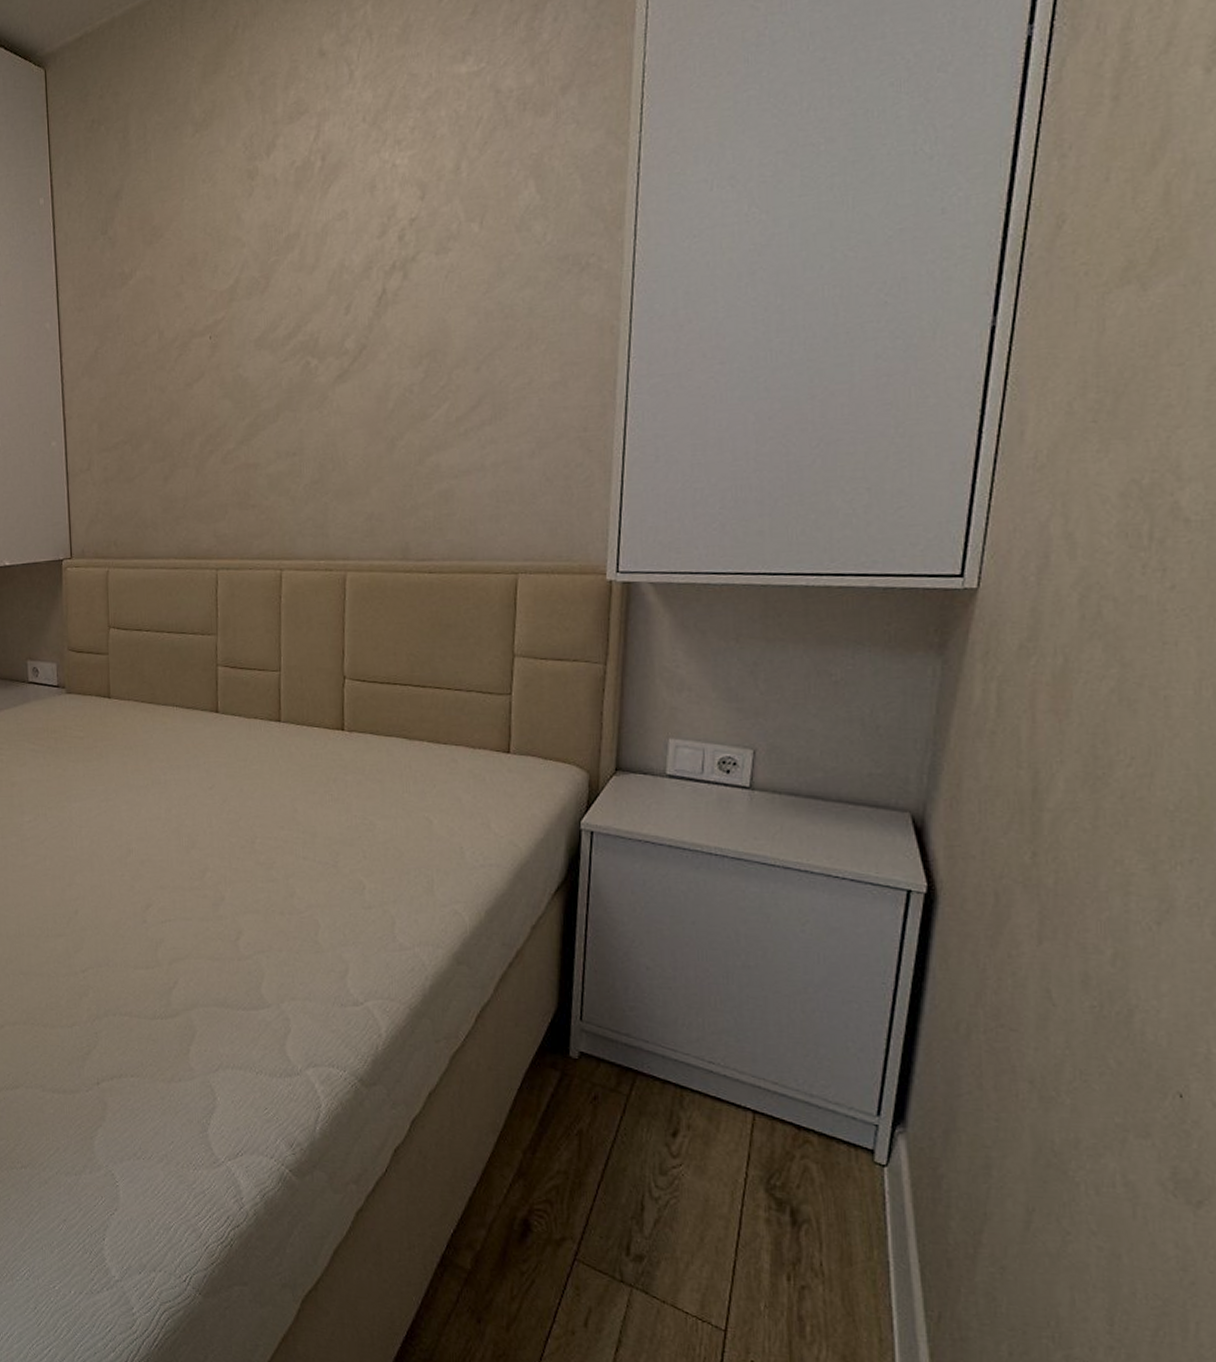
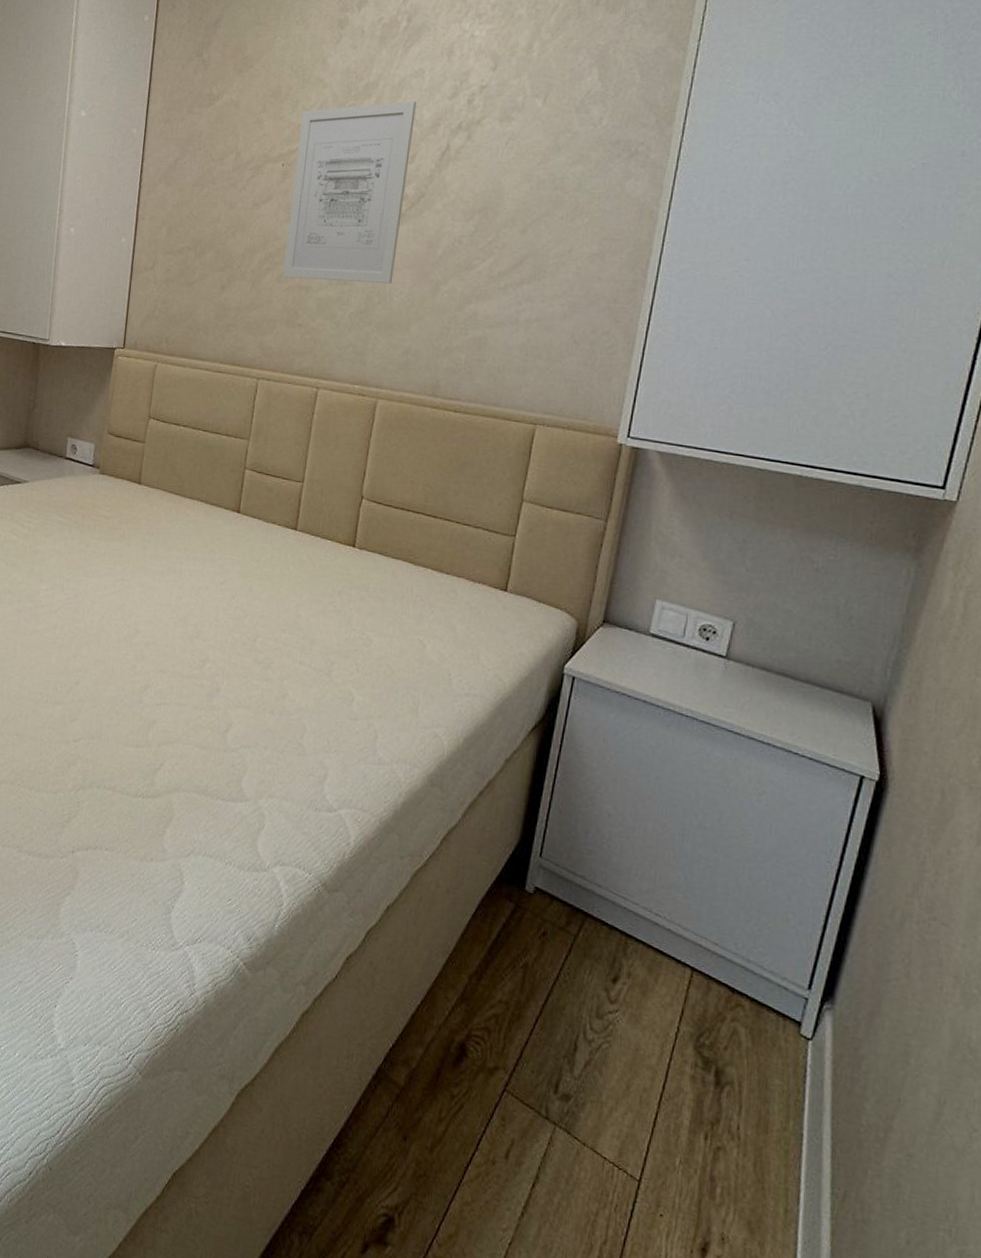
wall art: none [223,246,345,458] -> present [282,100,416,284]

